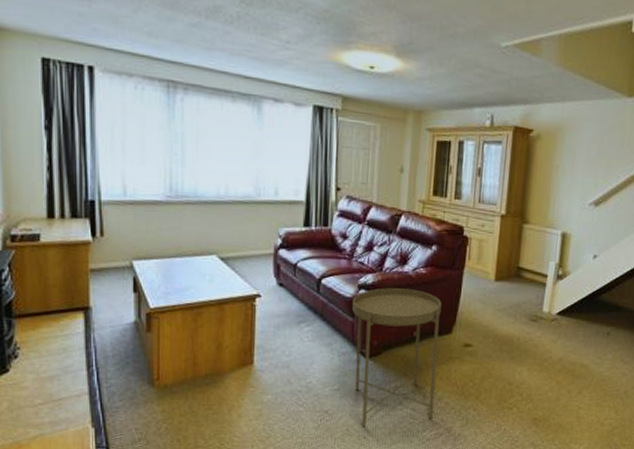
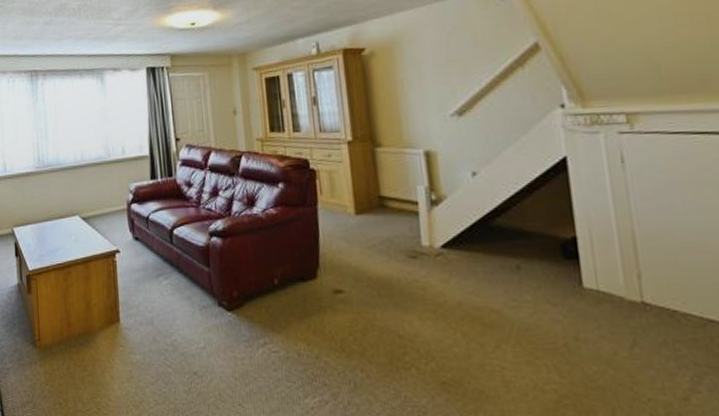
side table: present [352,288,442,427] -> none [206,232,312,391]

